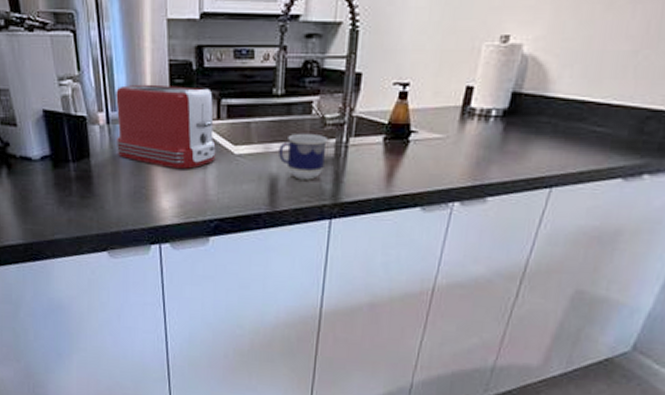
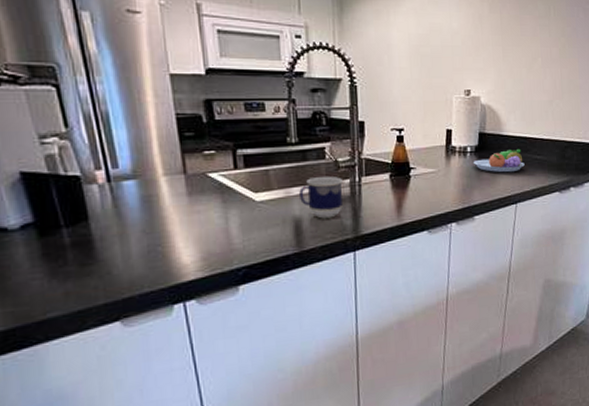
toaster: present [115,84,216,169] -> none [116,138,237,222]
fruit bowl: none [496,115,575,147] -> present [473,148,525,173]

